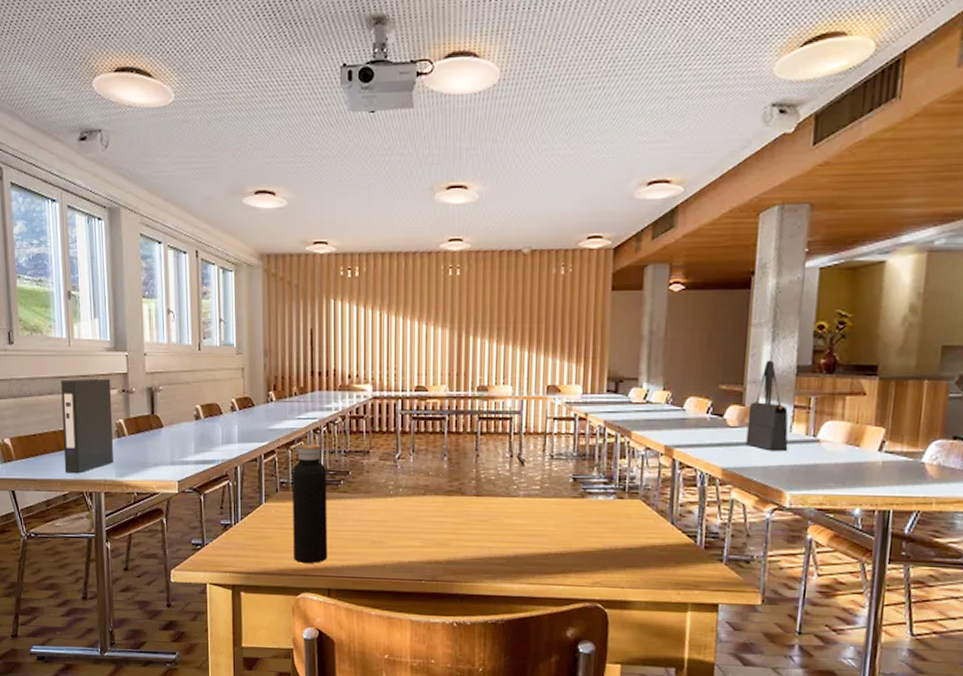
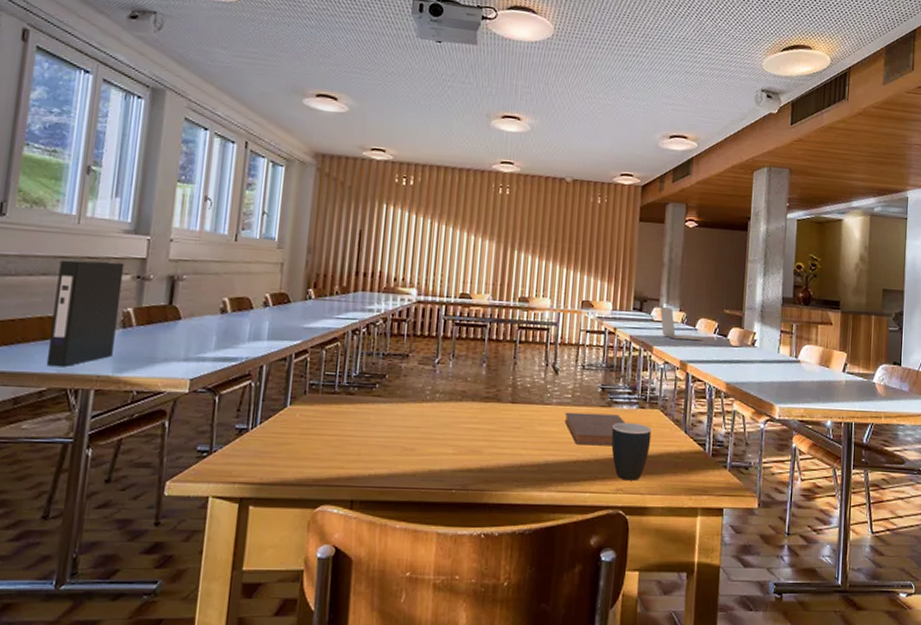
water bottle: present [291,433,328,563] -> none [315,334,363,472]
book: none [533,504,601,538] -> present [564,412,625,445]
mug: none [585,513,632,574] -> present [611,422,652,481]
laptop: none [639,386,694,423] -> present [660,306,704,341]
tote bag: present [746,360,789,452] -> none [744,291,777,370]

